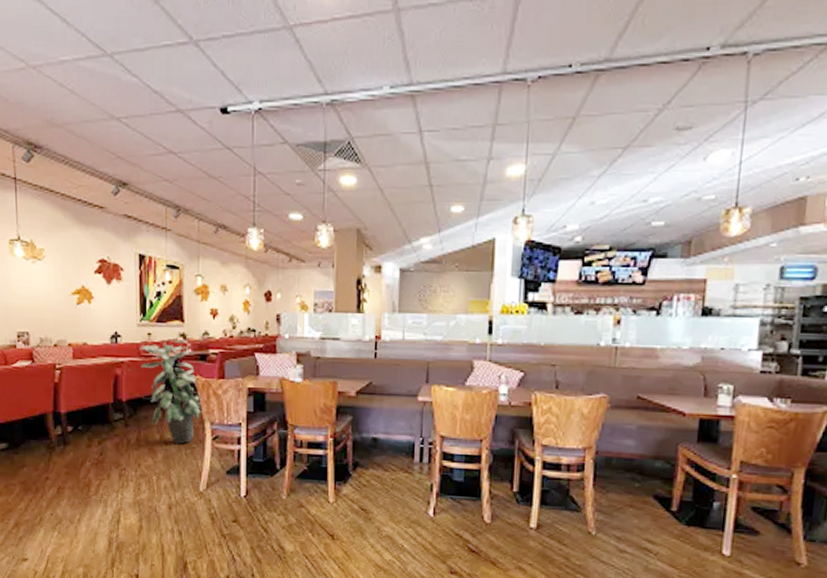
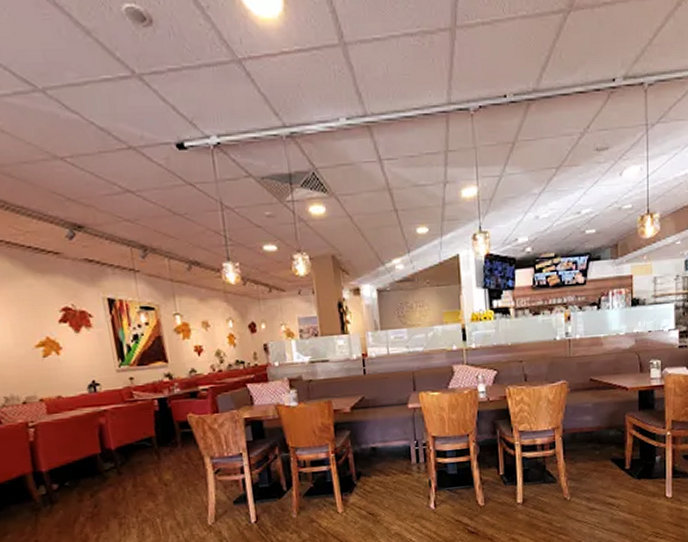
indoor plant: present [139,339,201,445] -> none [122,379,199,484]

